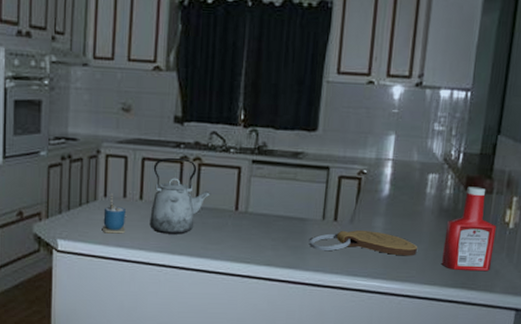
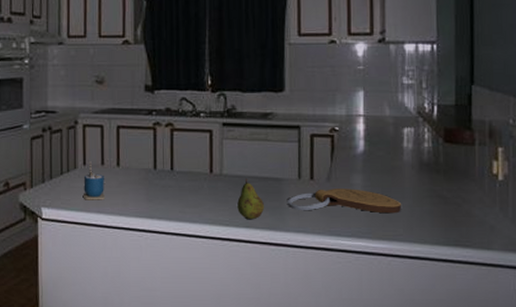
kettle: present [149,157,211,235] -> none [128,124,185,199]
fruit: none [260,216,287,258] -> present [237,178,265,220]
ketchup bottle: present [442,186,496,272] -> none [429,139,485,228]

